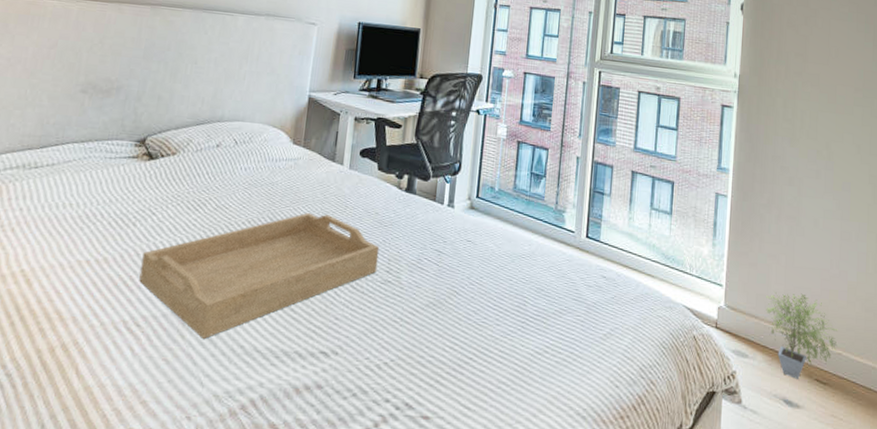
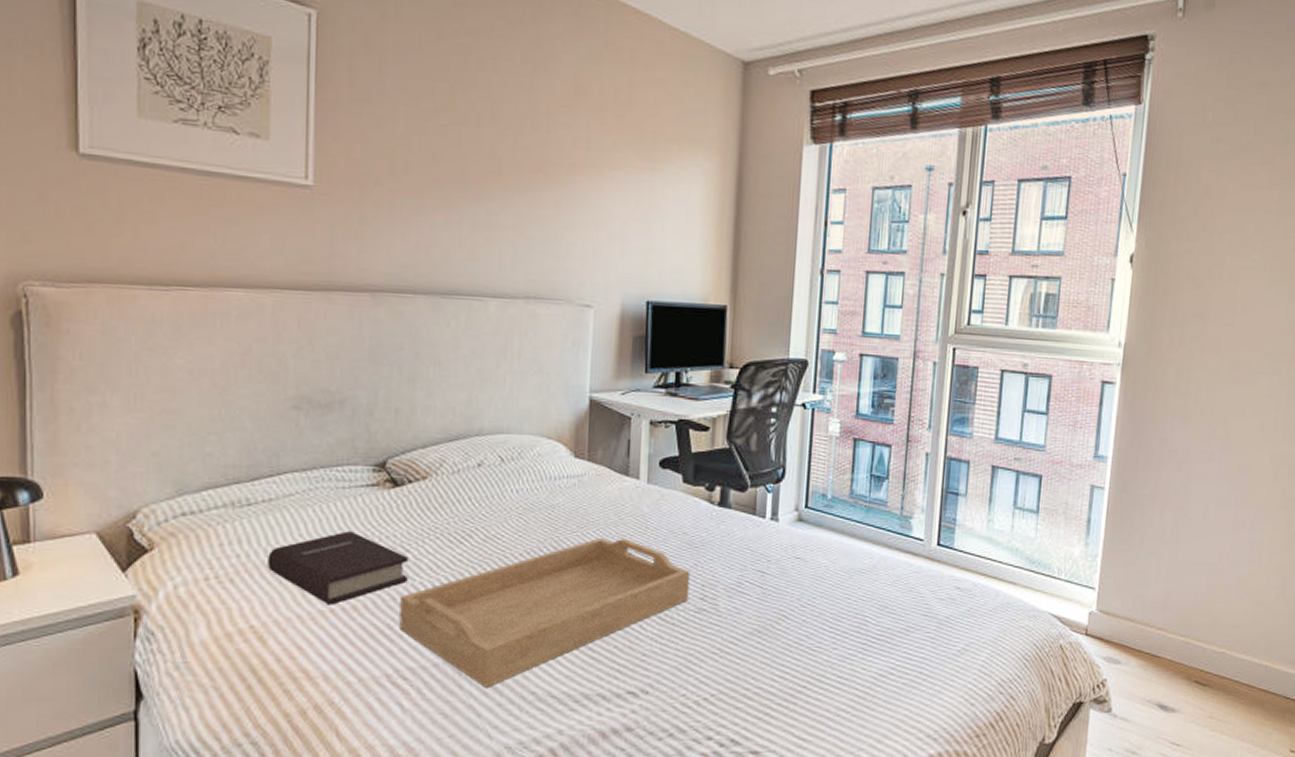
book: none [42,194,154,257] -> present [268,531,409,605]
potted plant: present [766,292,838,379] -> none [1143,591,1223,682]

